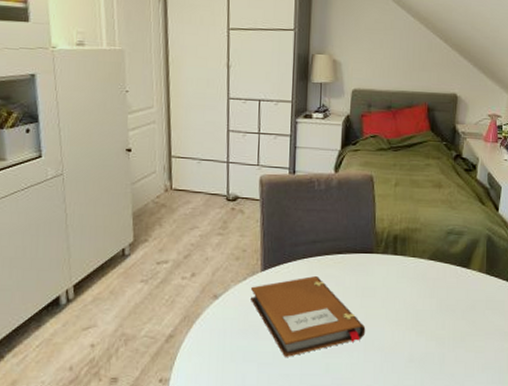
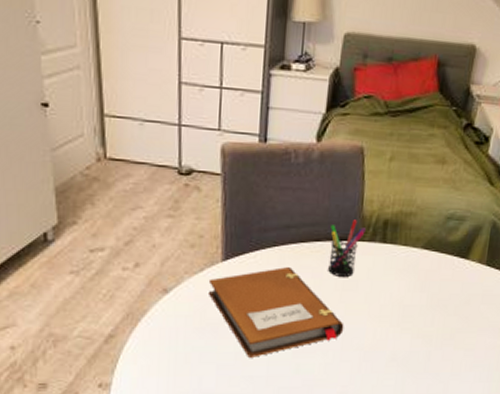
pen holder: none [349,235,379,284] -> present [328,219,366,277]

